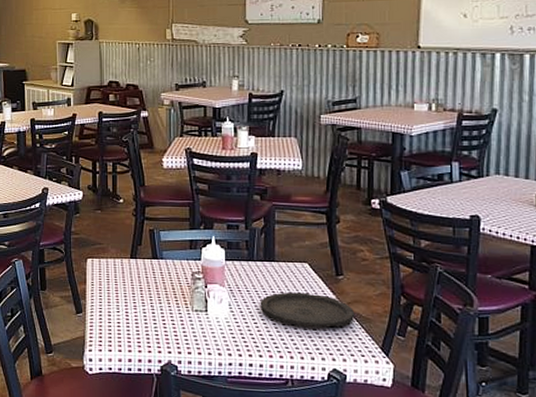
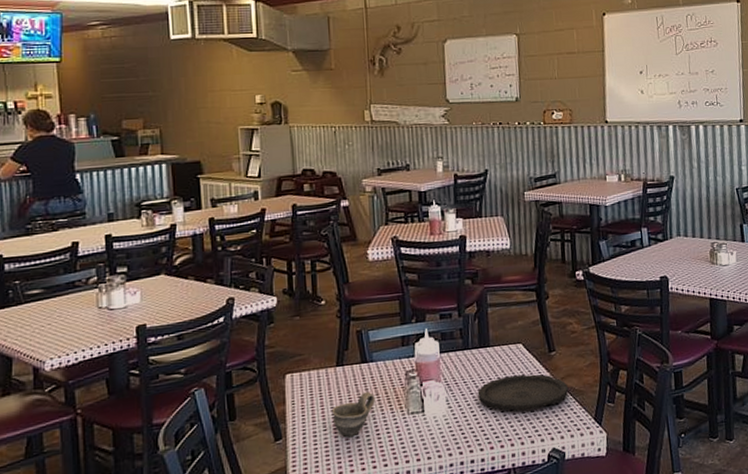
cup: none [124,284,163,322] -> present [331,391,375,438]

